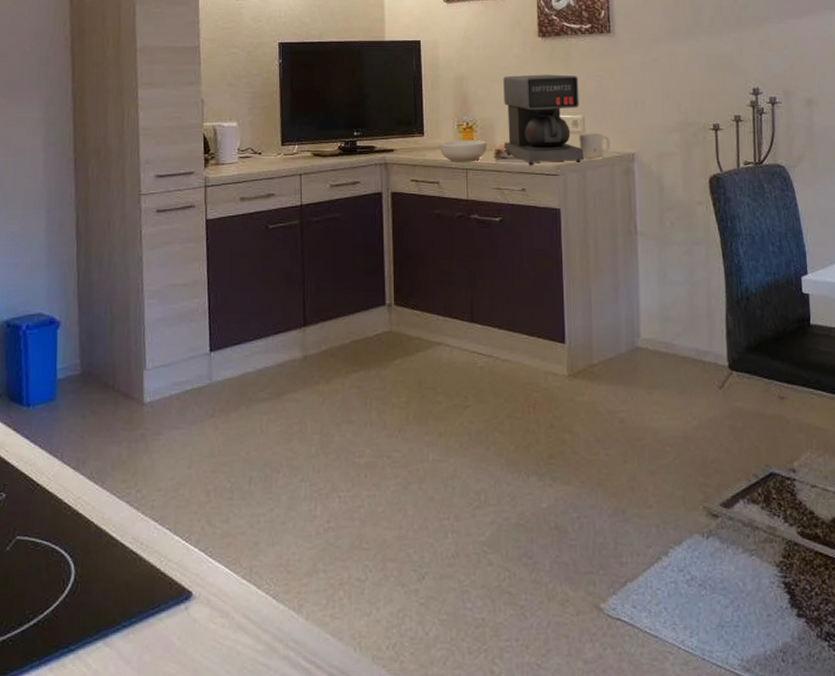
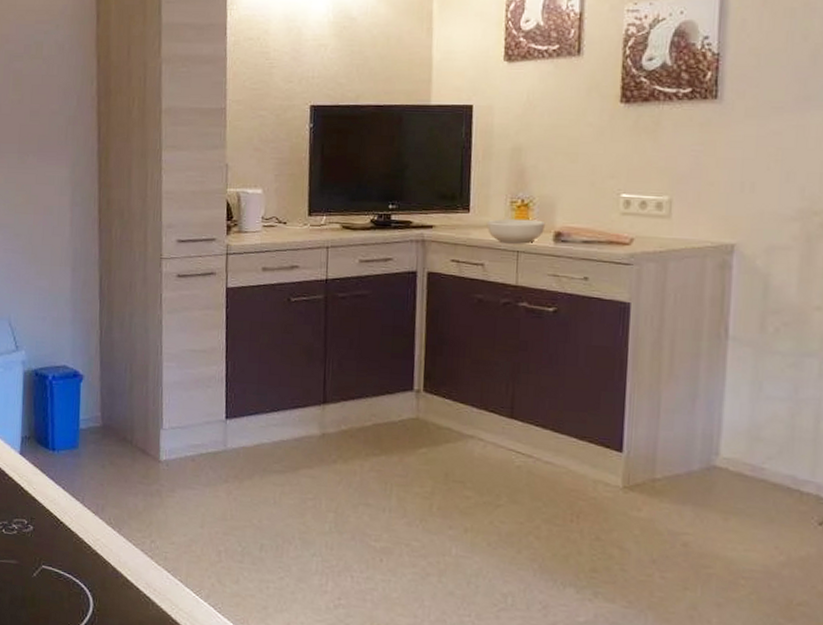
coffee maker: present [503,74,585,166] -> none [565,147,669,253]
mug: present [579,133,611,159] -> none [662,217,704,248]

